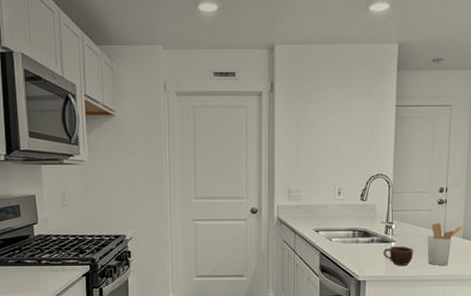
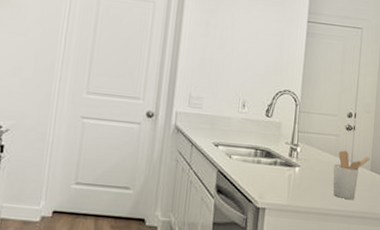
mug: present [382,246,414,266] -> none [285,171,319,195]

